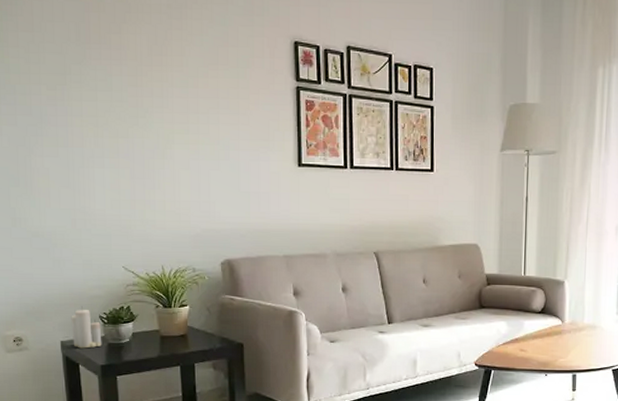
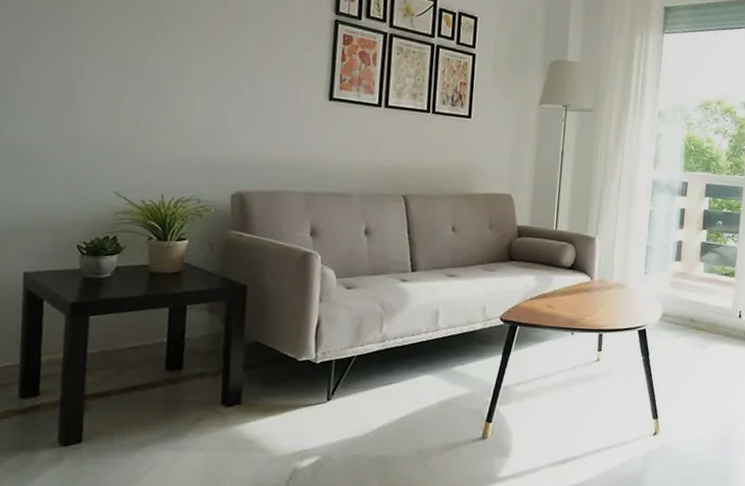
candle: present [71,306,102,349] -> none [39,233,78,282]

